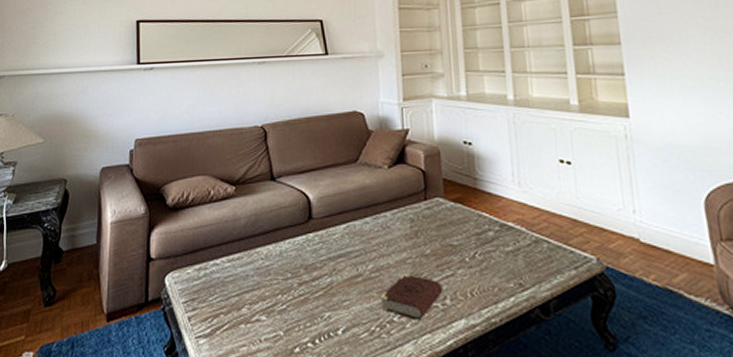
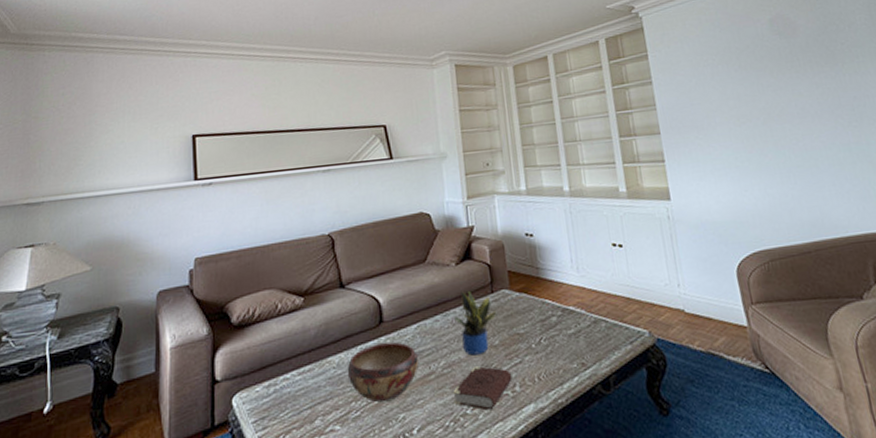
decorative bowl: none [274,240,346,297] -> present [347,342,419,402]
potted plant: none [383,195,430,262] -> present [453,291,497,356]

